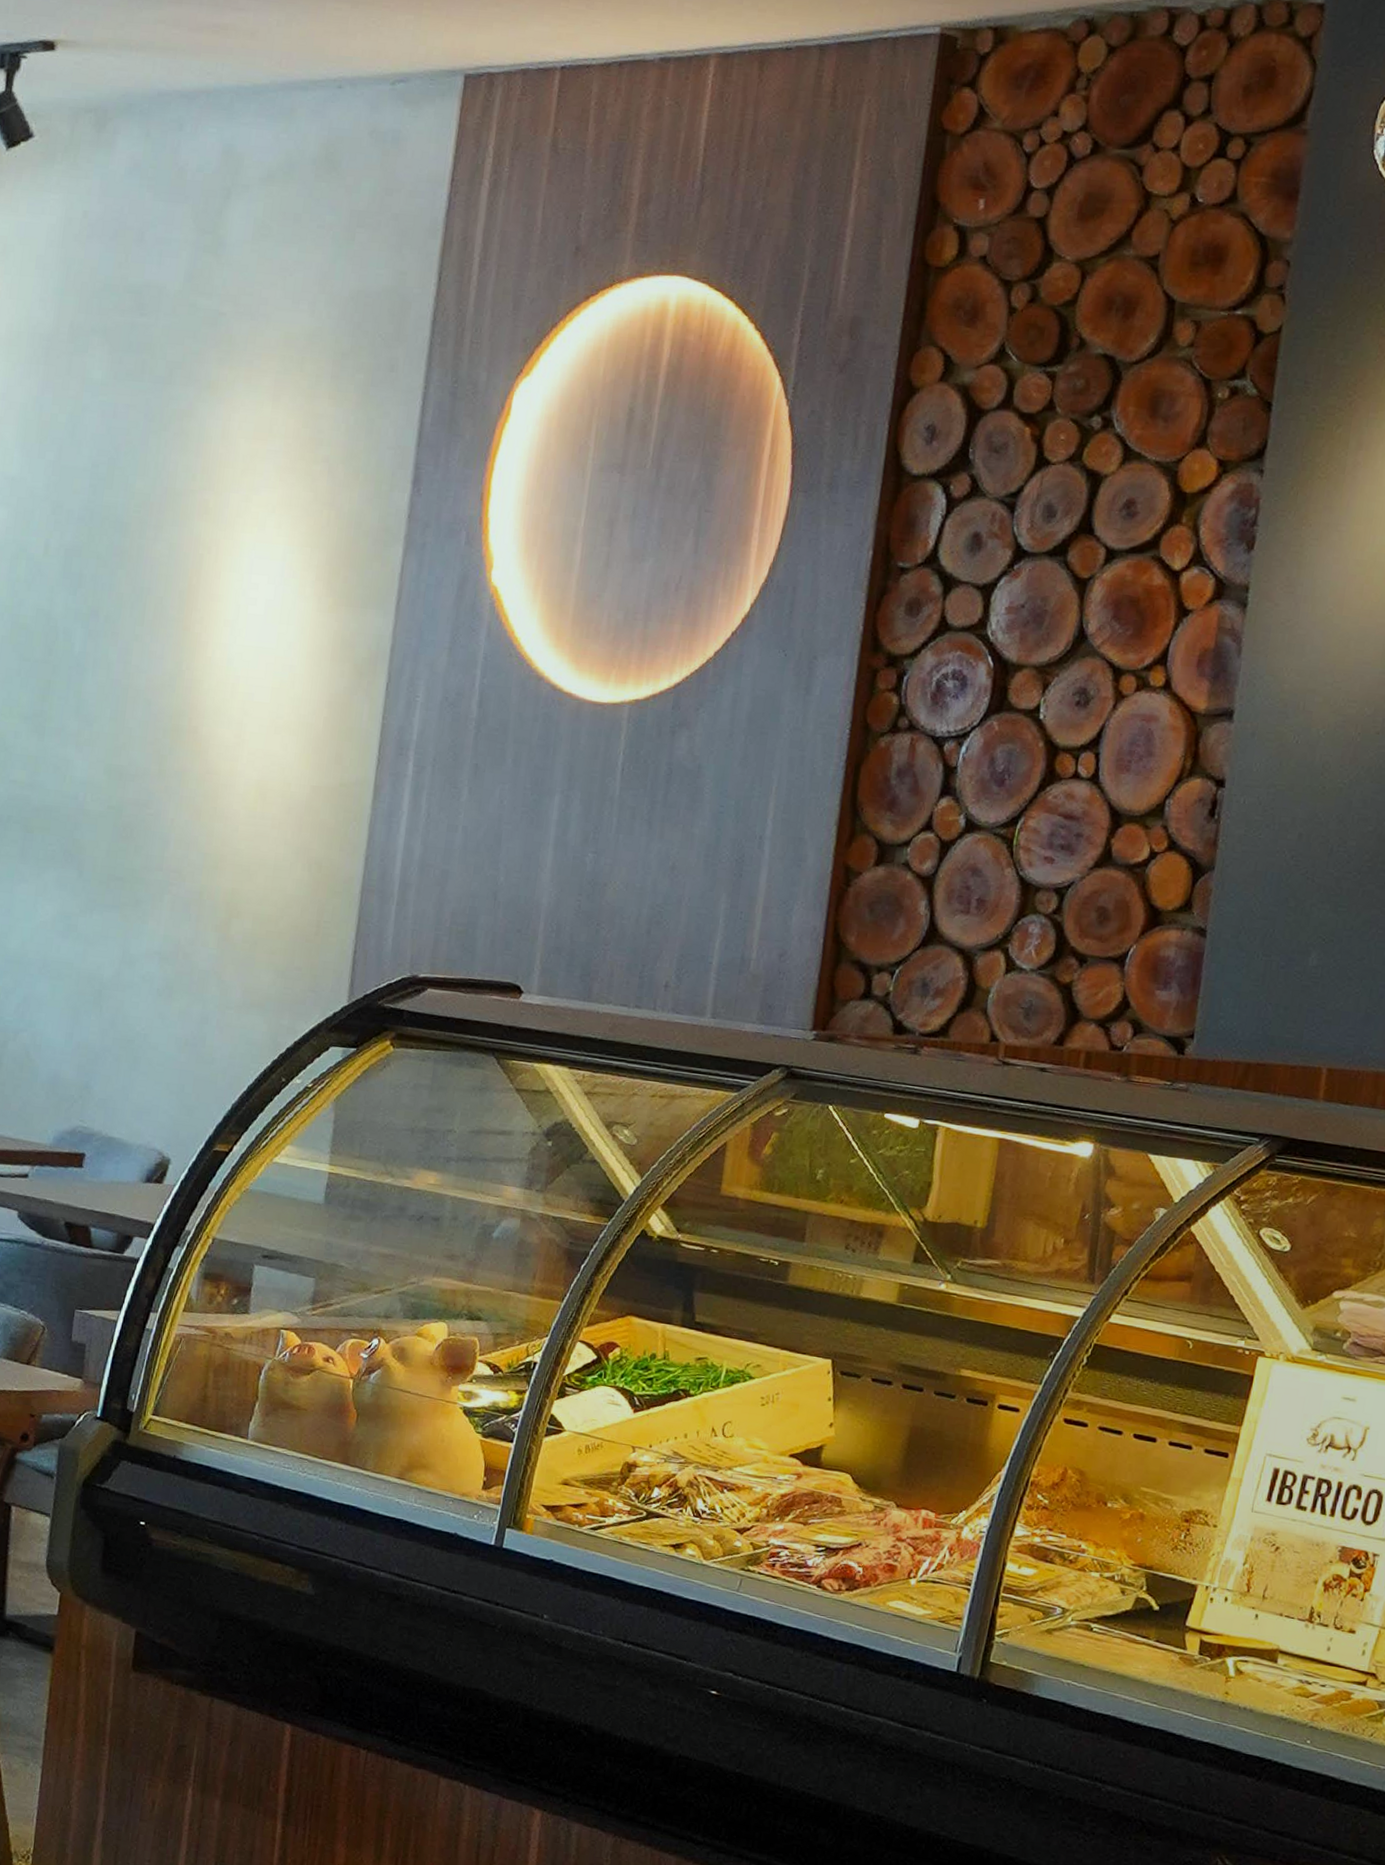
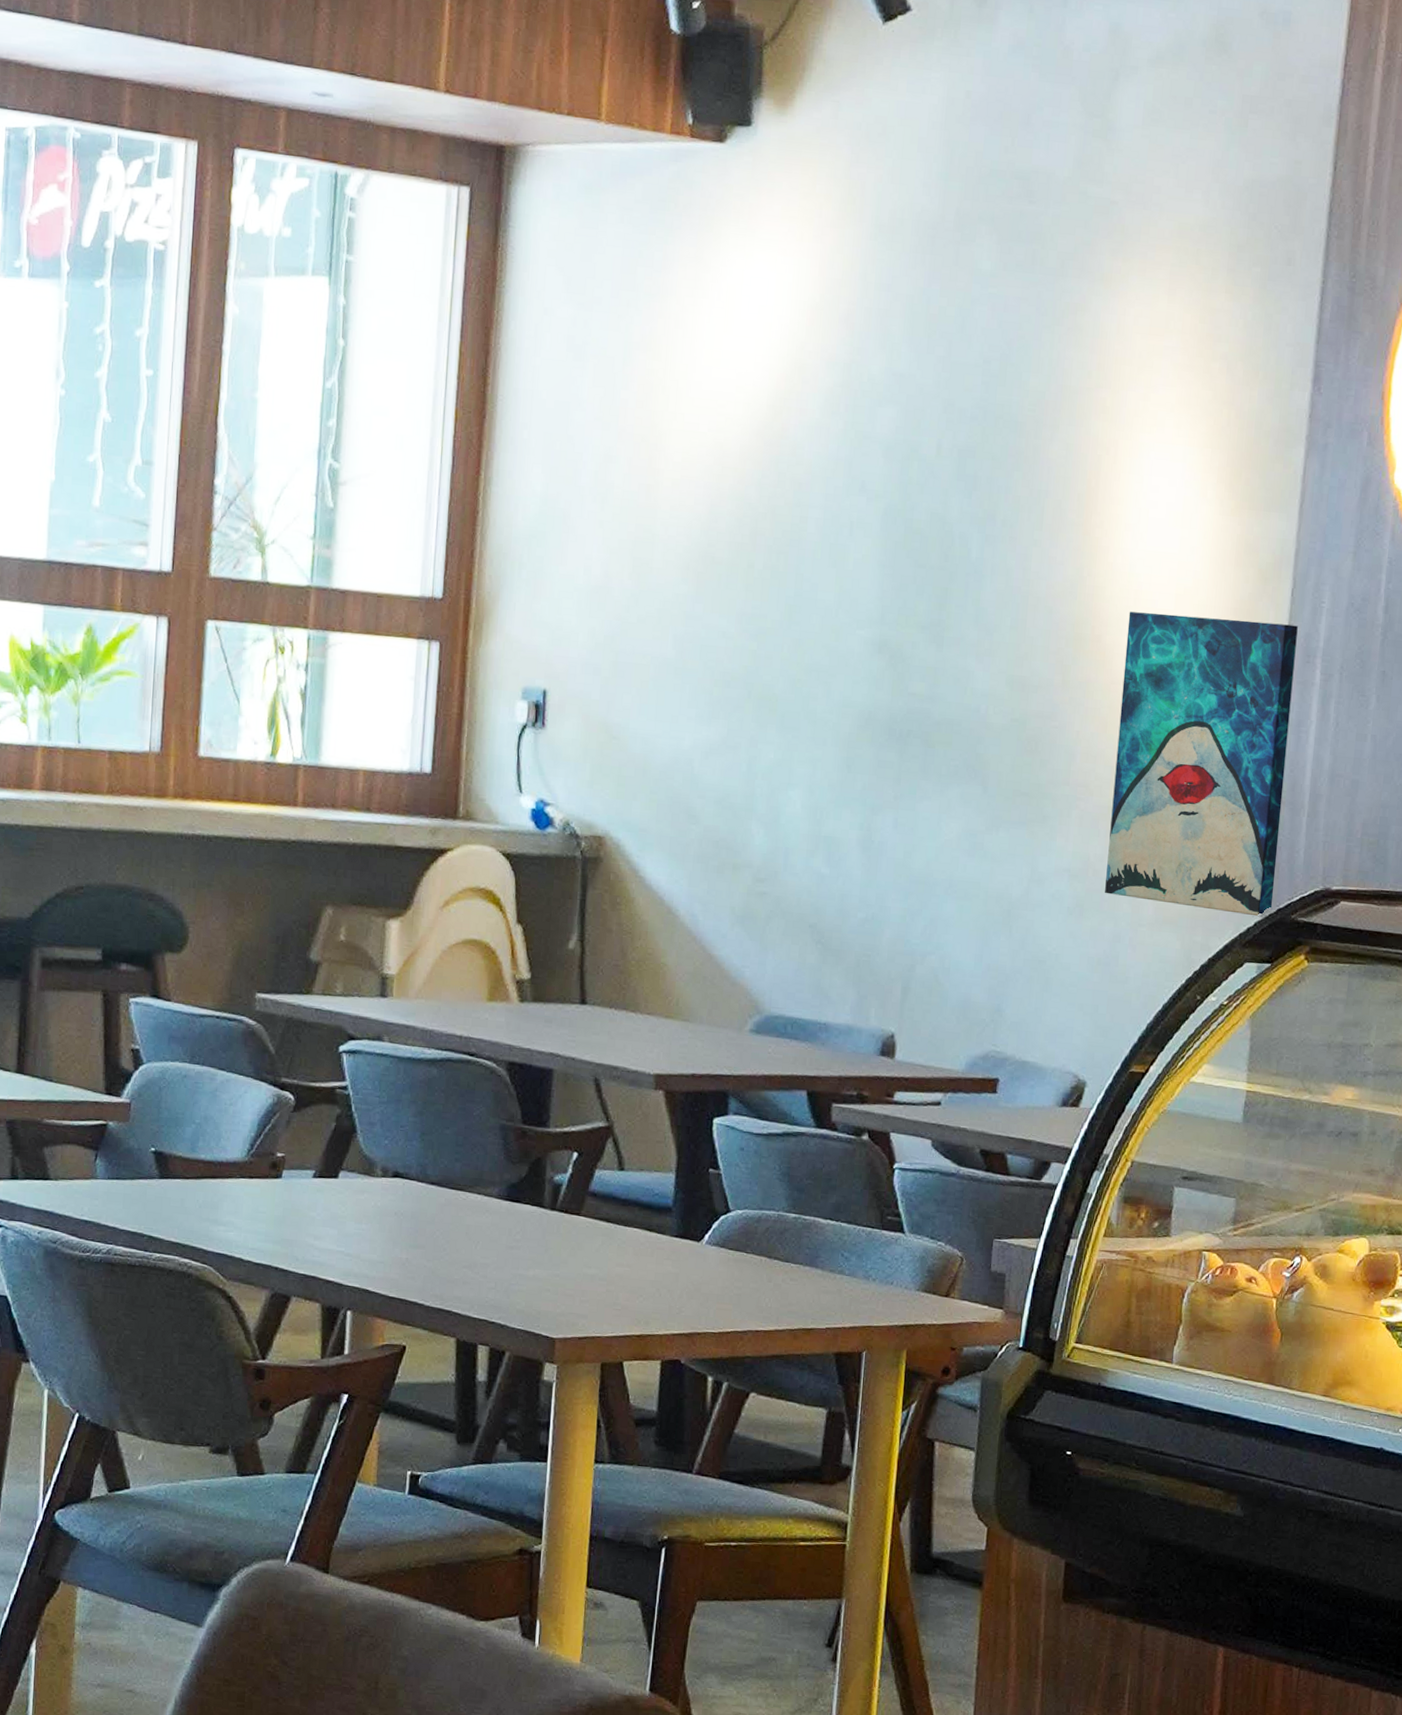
wall art: none [194,704,392,1002] -> present [1105,611,1298,917]

